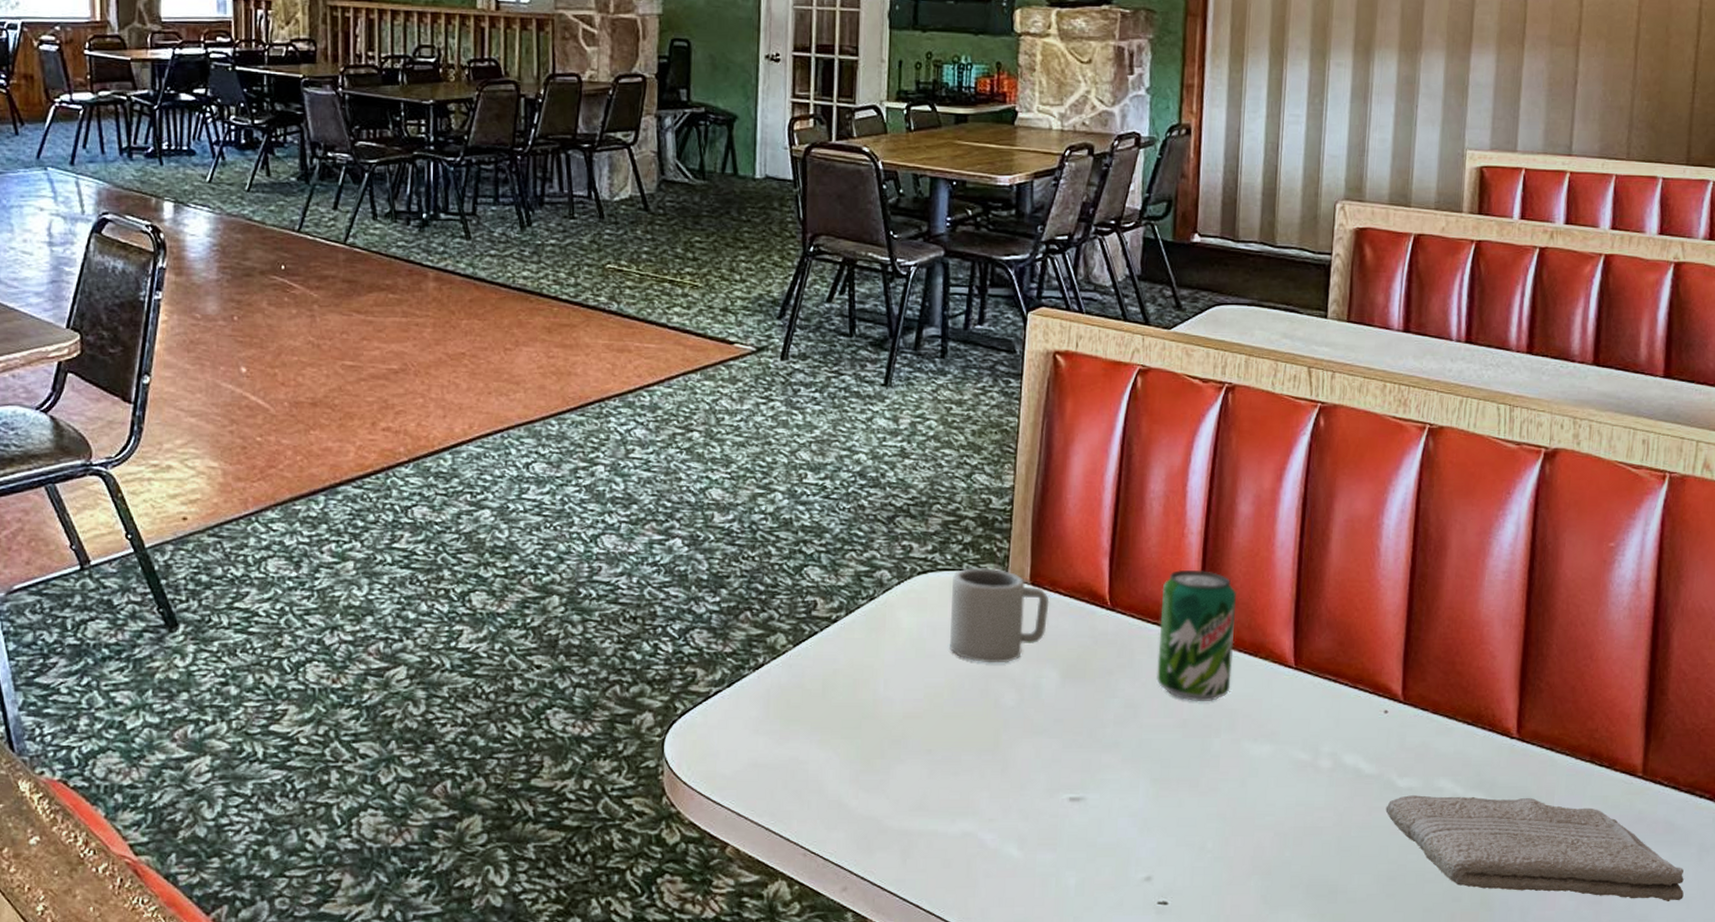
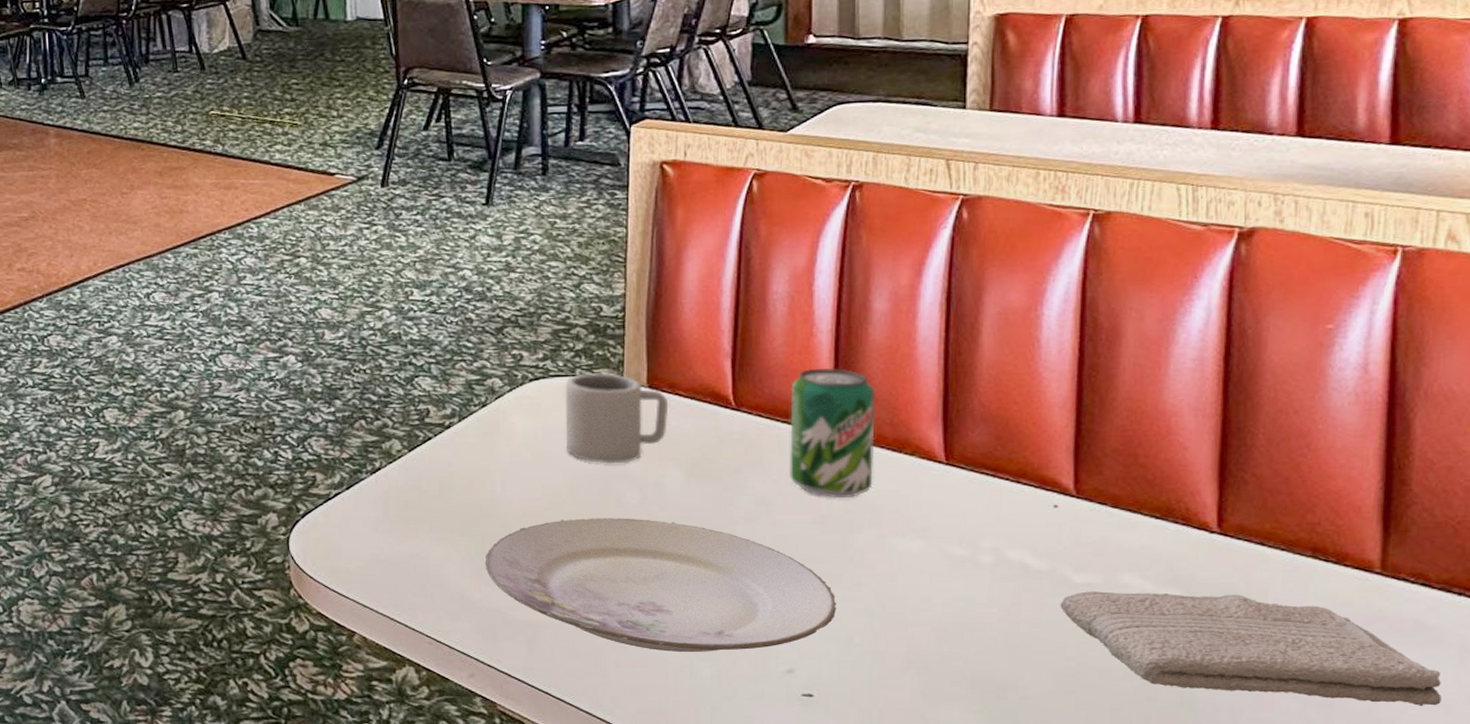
plate: none [863,720,1193,860] -> present [485,518,836,652]

